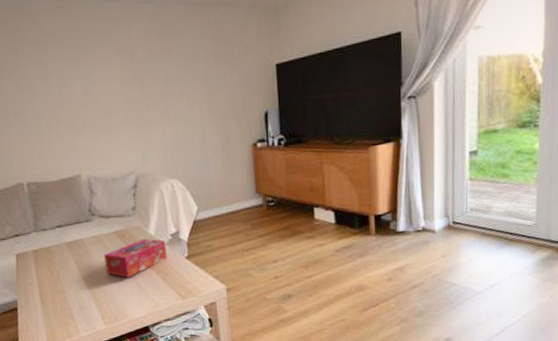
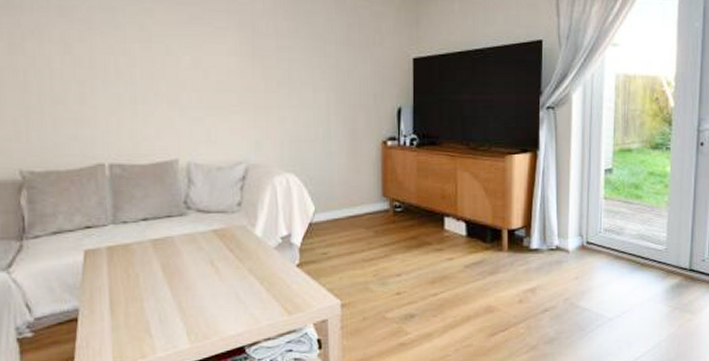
tissue box: present [104,238,168,278] -> none [198,240,275,286]

